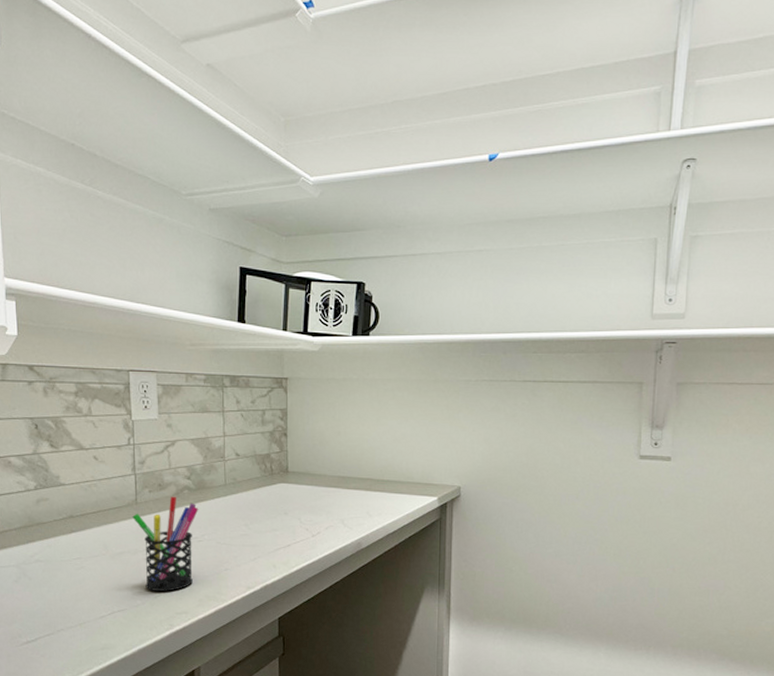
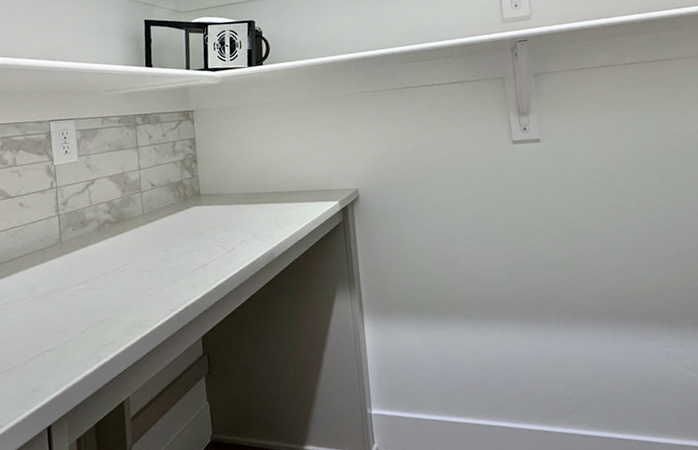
pen holder: present [132,496,199,592] -> none [57,231,120,326]

